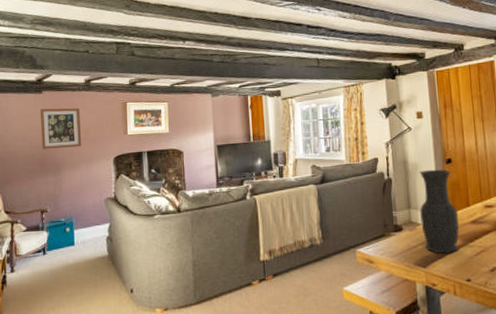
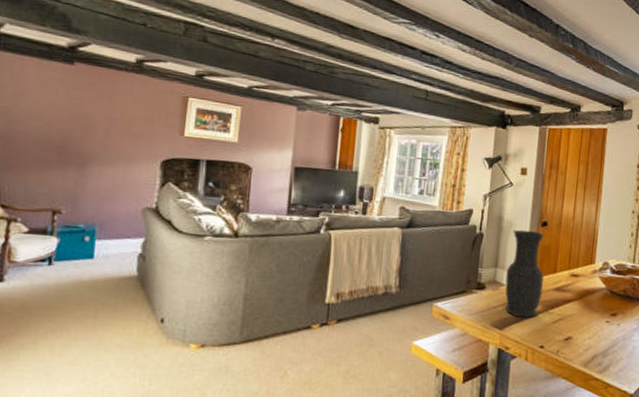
wall art: present [40,108,82,149] -> none [64,83,124,141]

